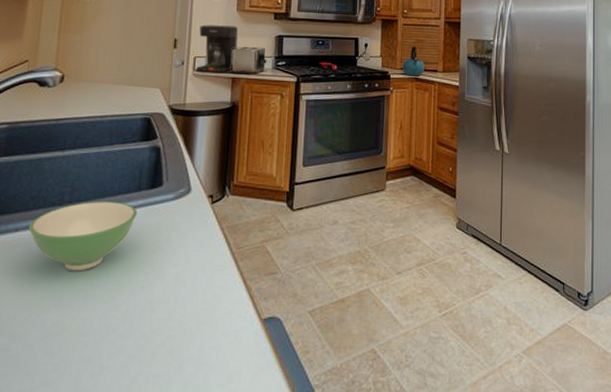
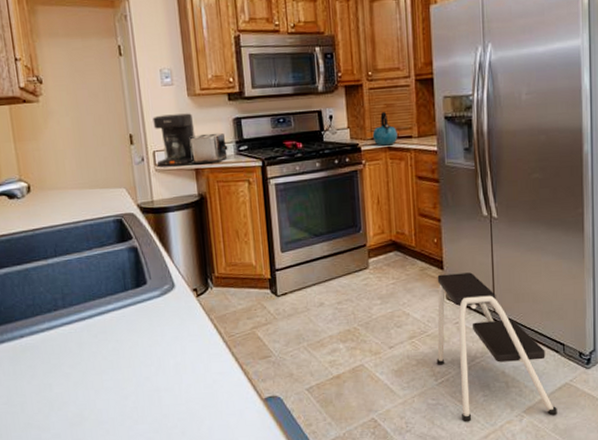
bowl: present [28,201,138,271] -> none [32,302,129,369]
step stool: none [442,203,555,360] -> present [436,272,557,422]

